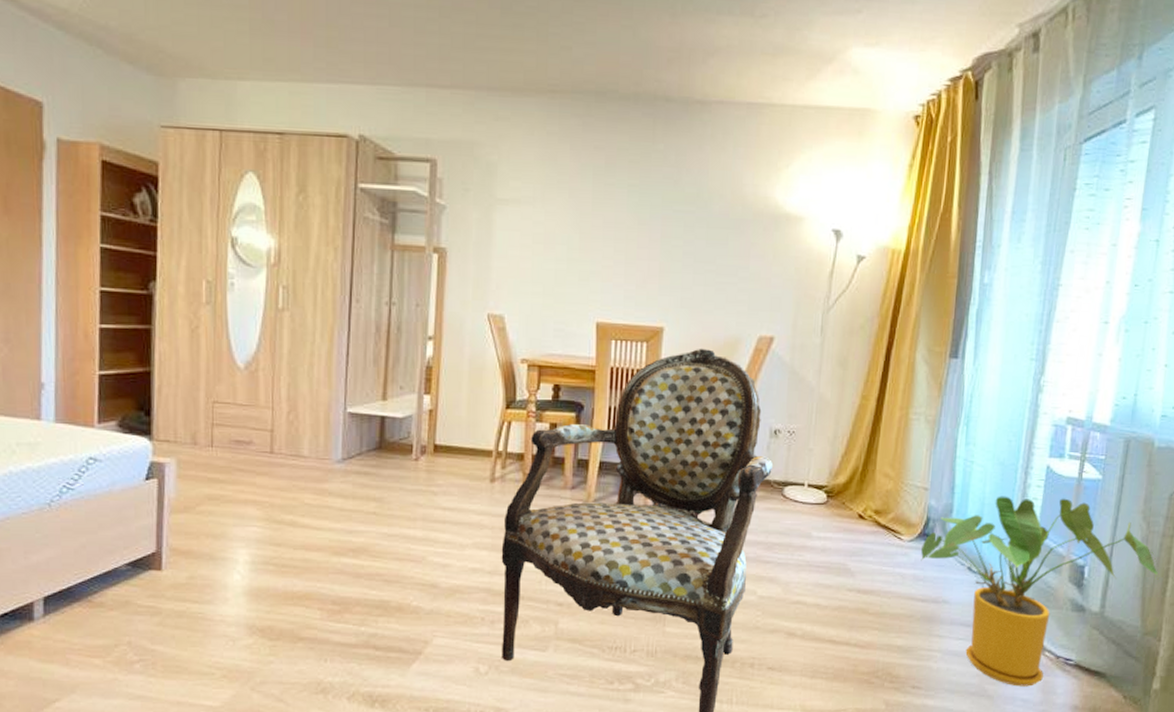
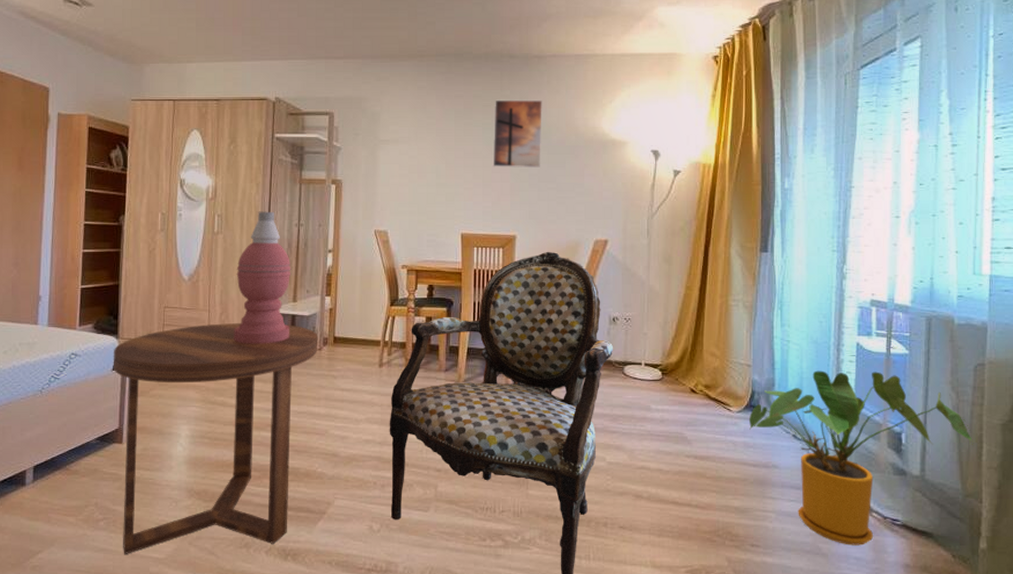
side table: none [145,424,414,702] -> present [113,323,318,554]
table lamp: none [305,283,380,452] -> present [234,211,292,344]
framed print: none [638,154,704,244] -> present [493,99,542,168]

